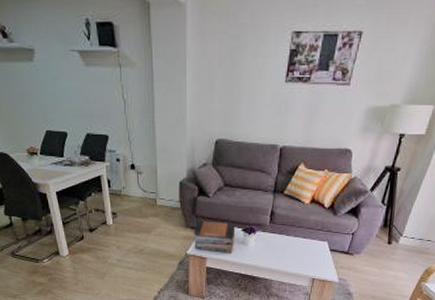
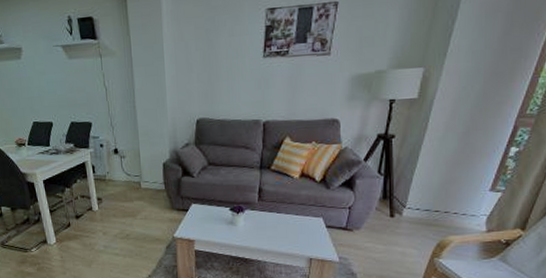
book stack: present [194,221,236,254] -> none [180,201,223,235]

